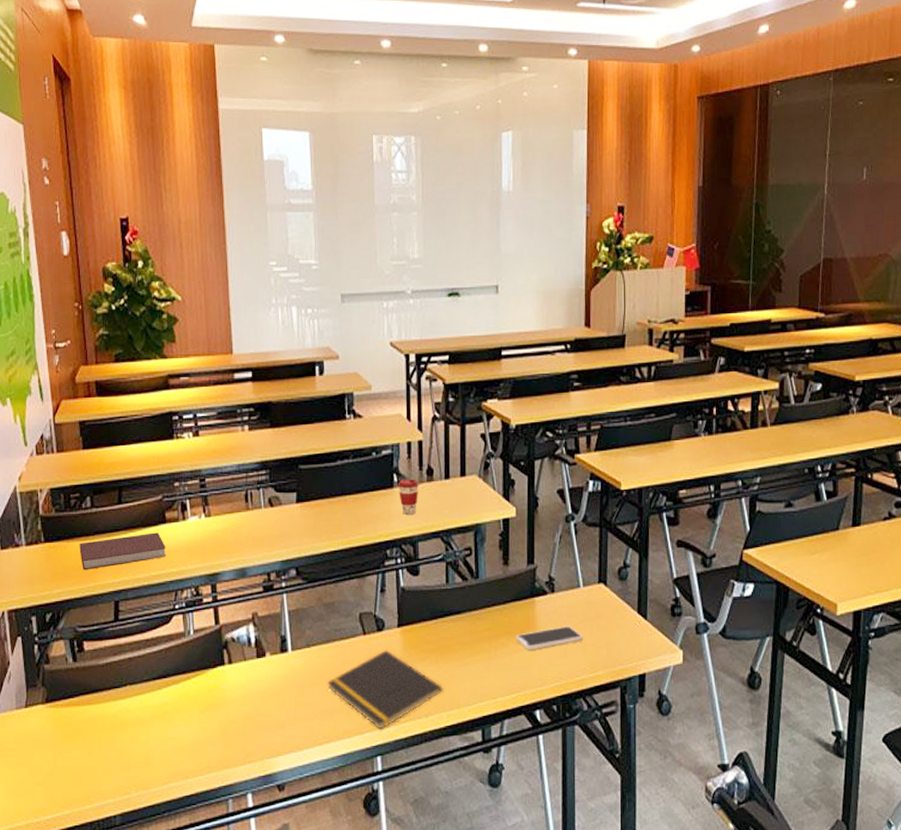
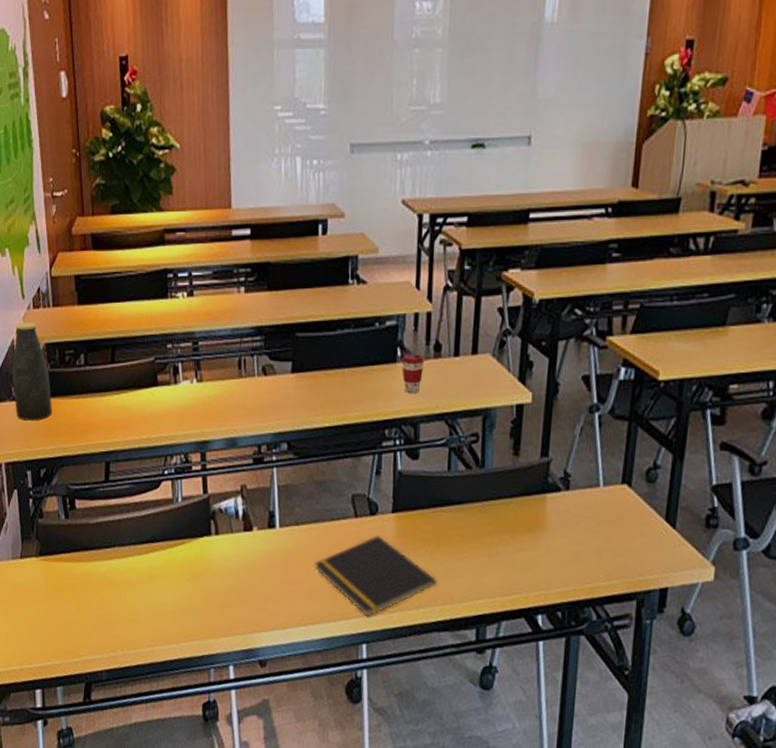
bottle: none [14,469,58,566] -> present [12,322,52,421]
notebook: present [79,532,166,571] -> none [73,394,157,429]
smartphone: present [516,626,583,650] -> none [521,527,598,551]

